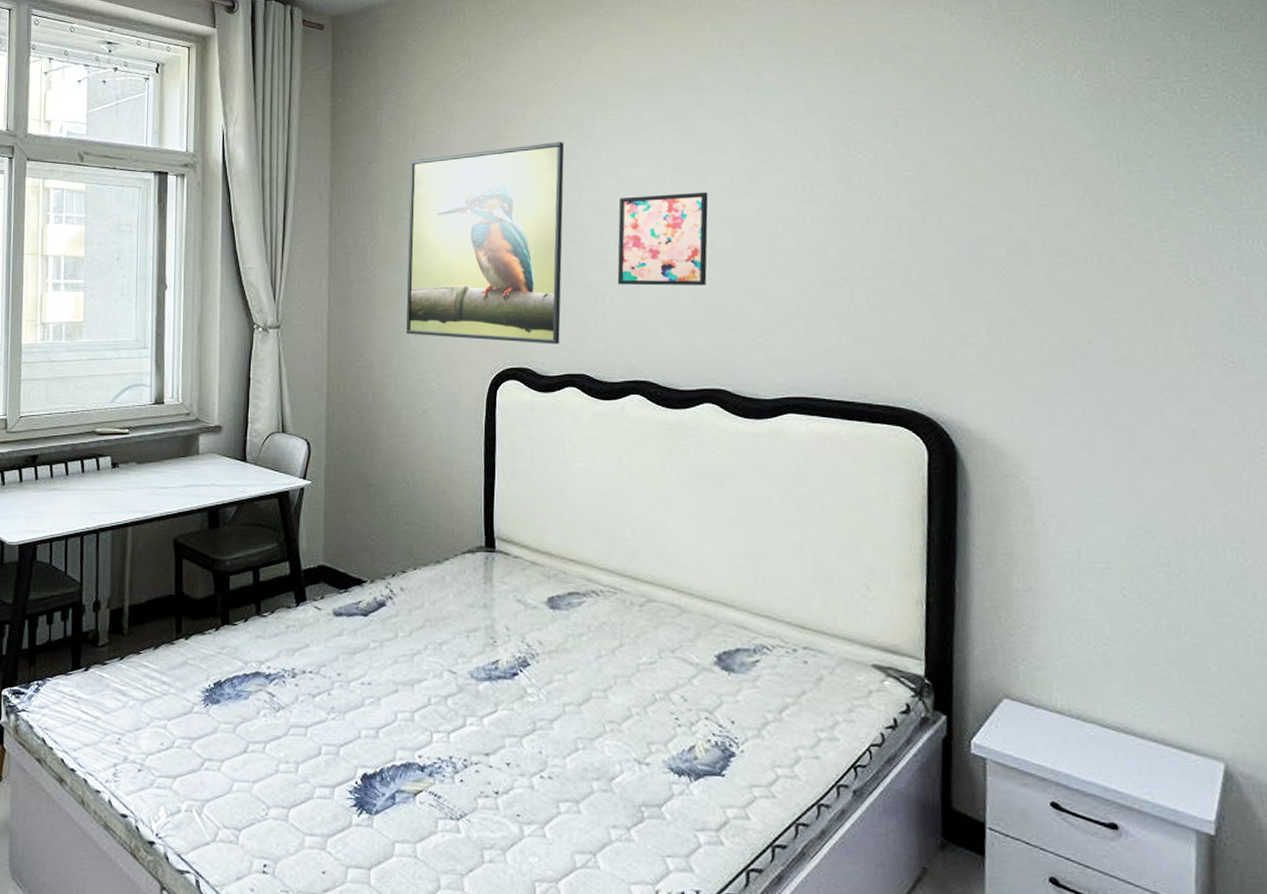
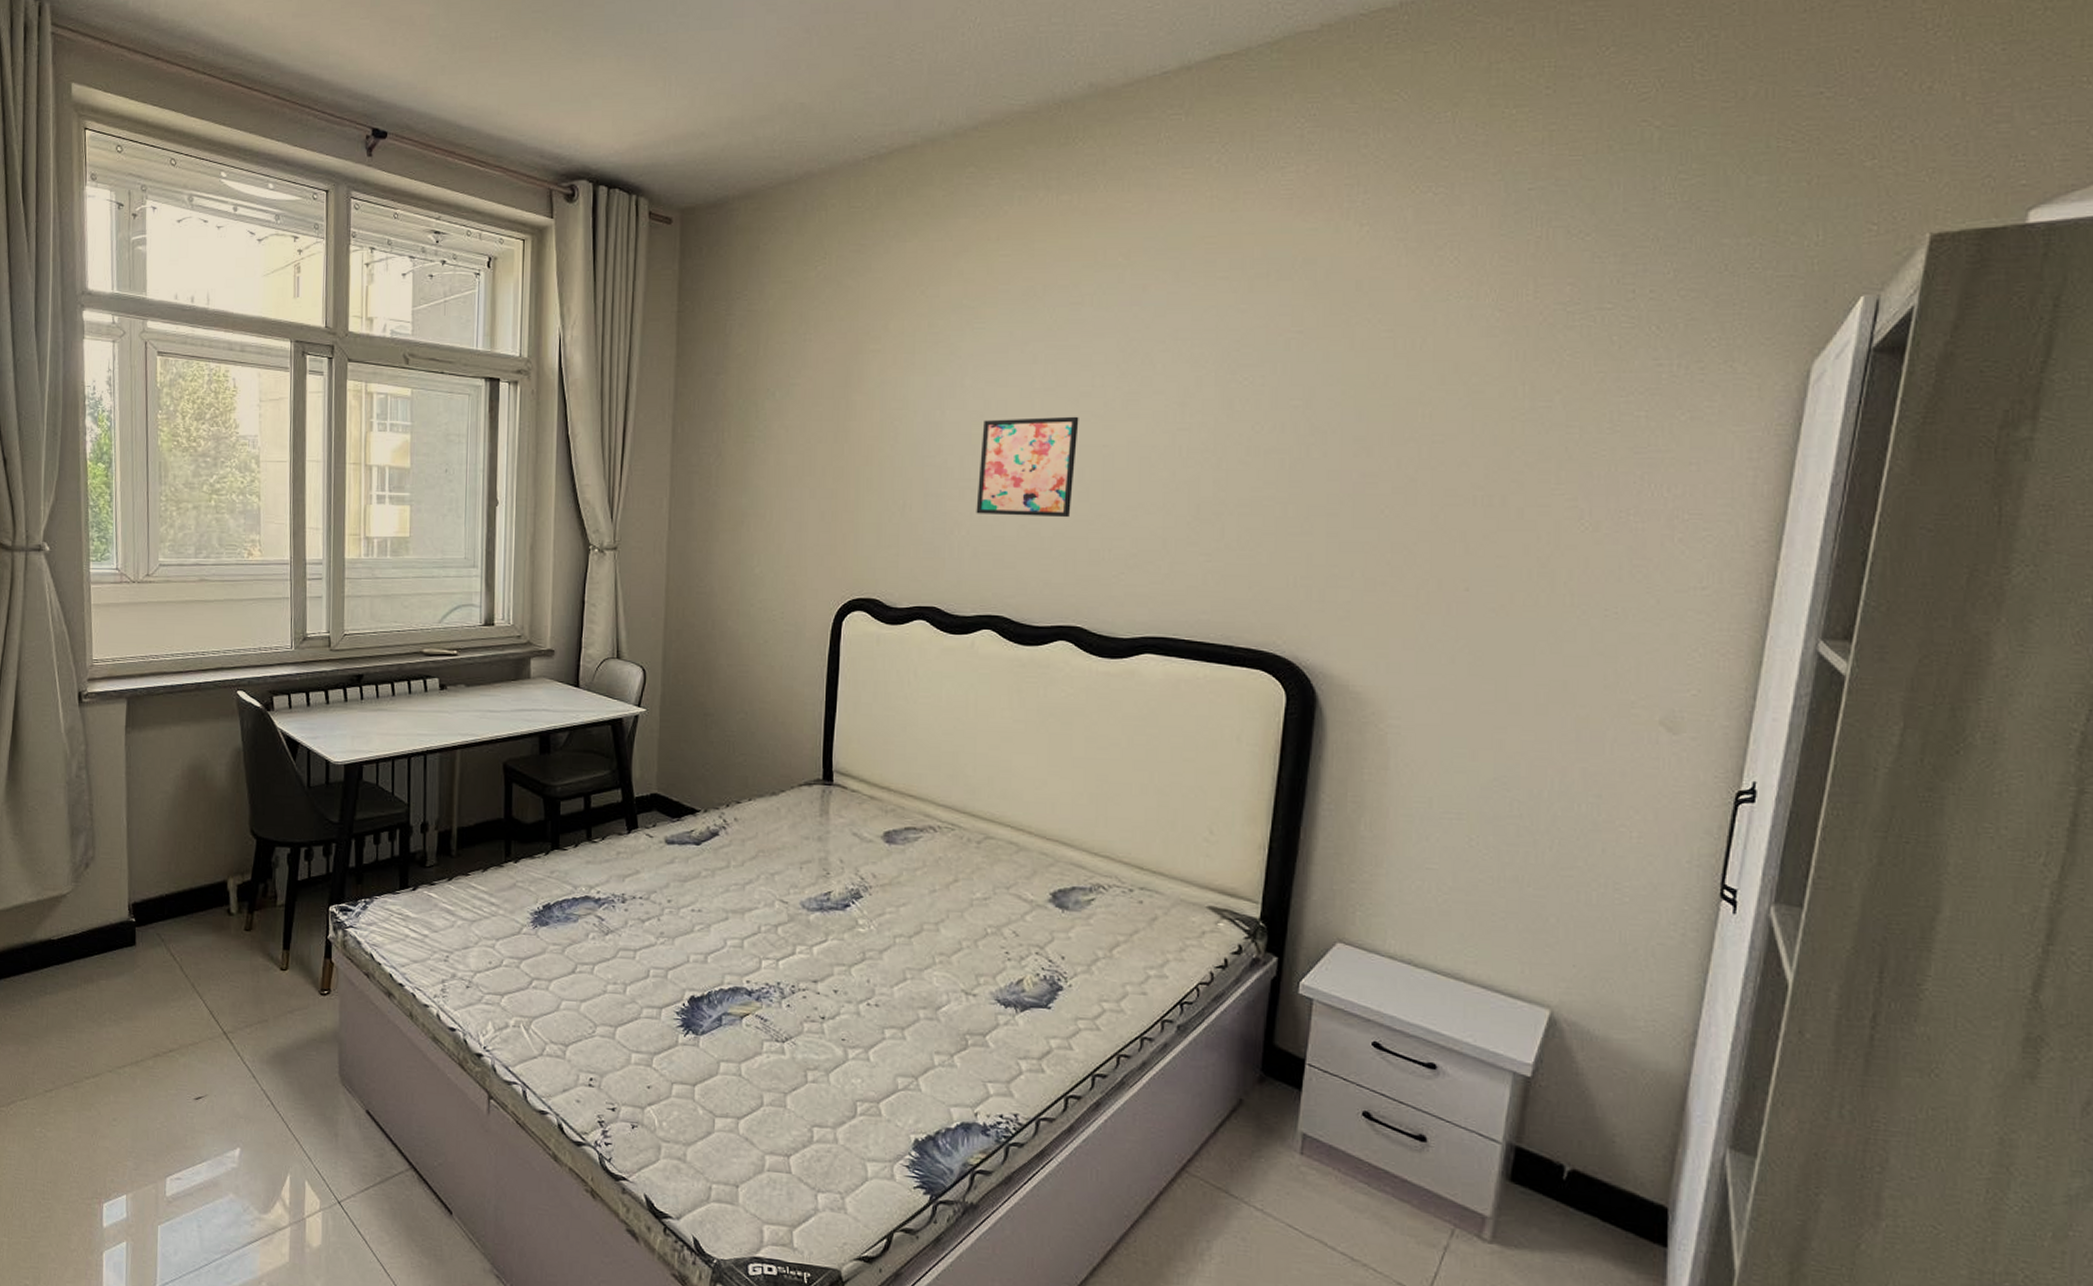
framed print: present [405,142,565,345] -> none [749,357,928,575]

